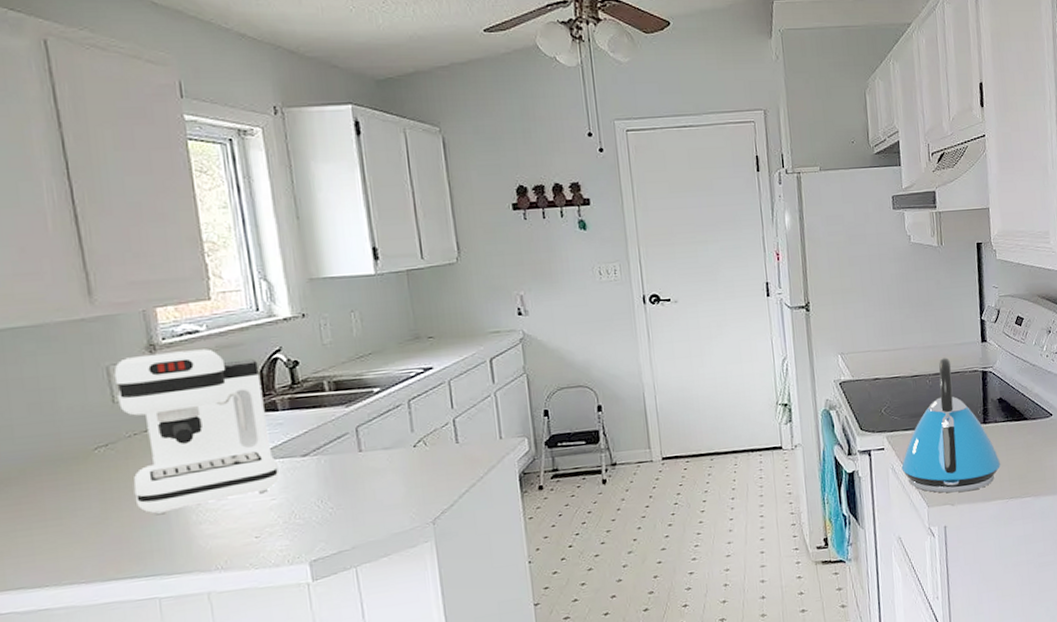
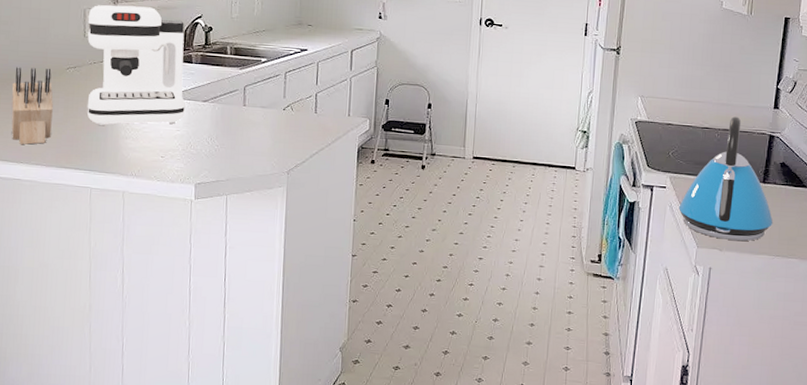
knife block: none [12,452,86,562] -> present [11,67,53,145]

